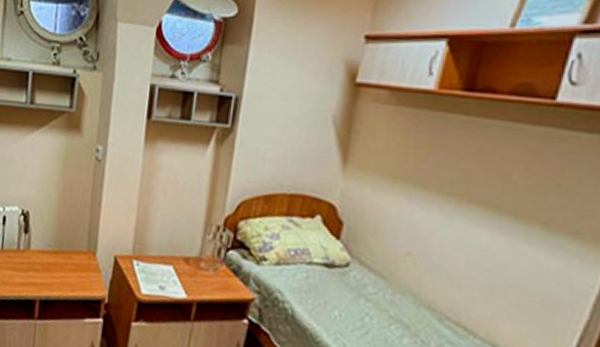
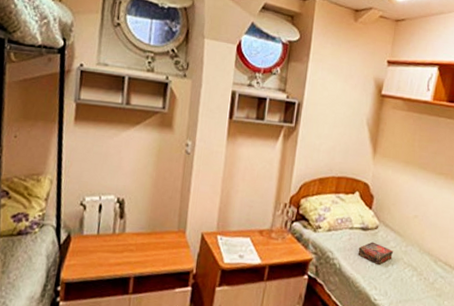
book: none [319,283,374,316] -> present [358,242,394,265]

